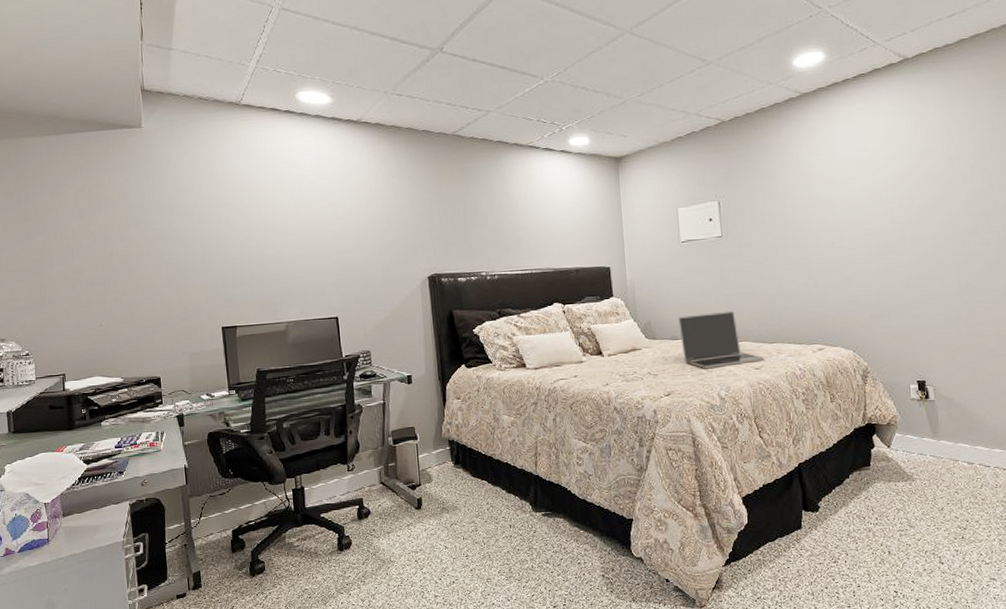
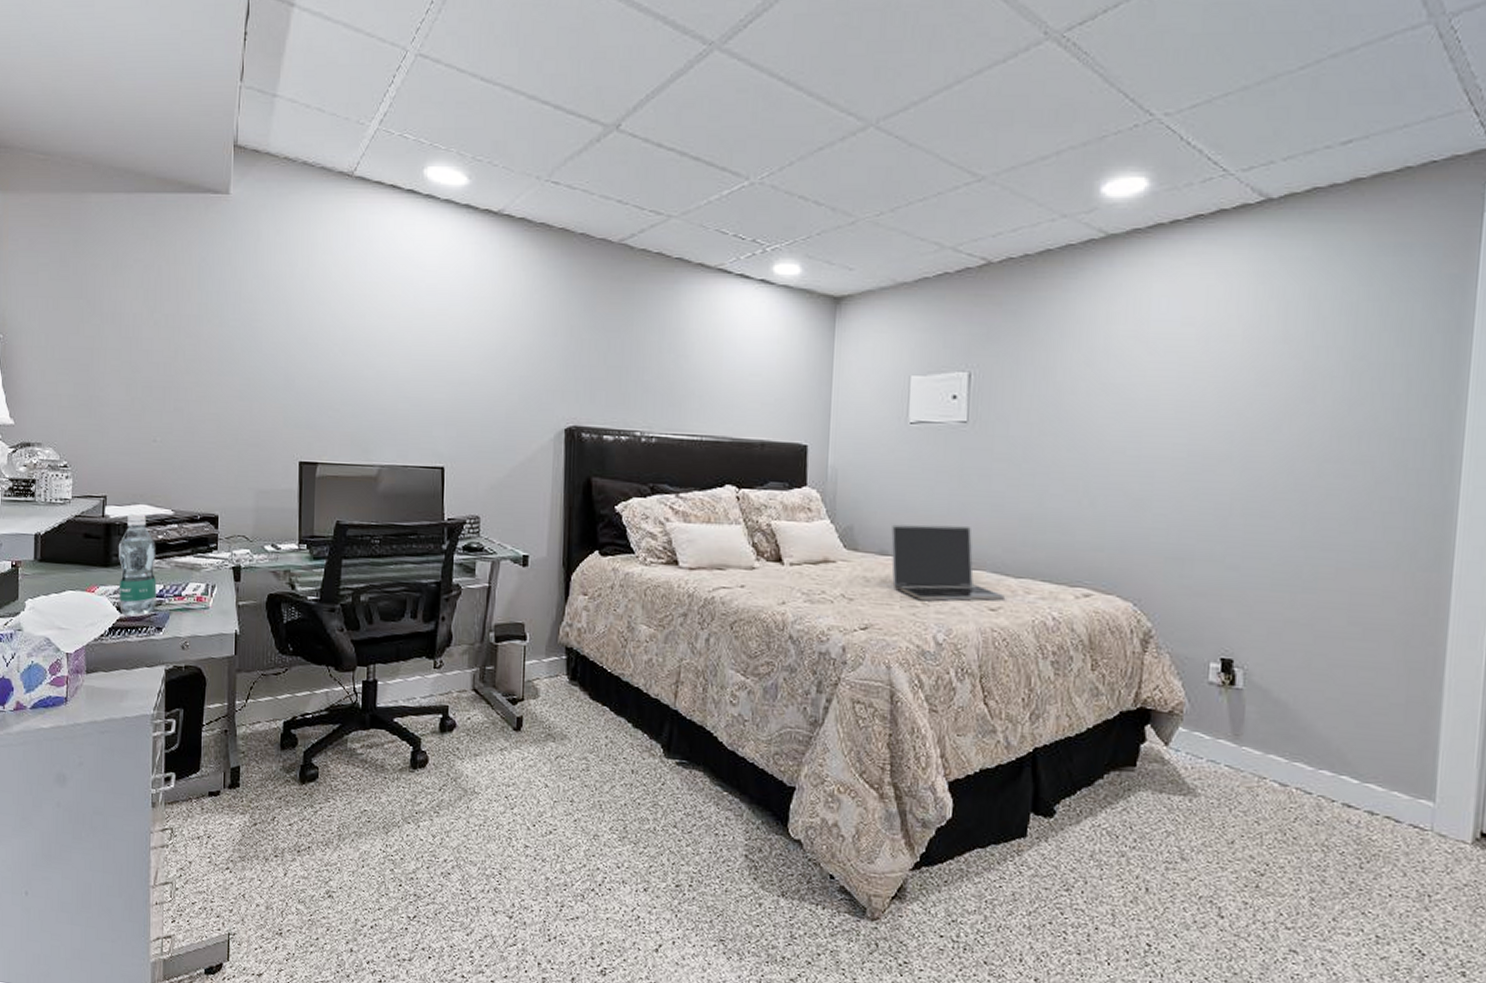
bottle: none [79,384,117,466] -> present [118,513,157,617]

